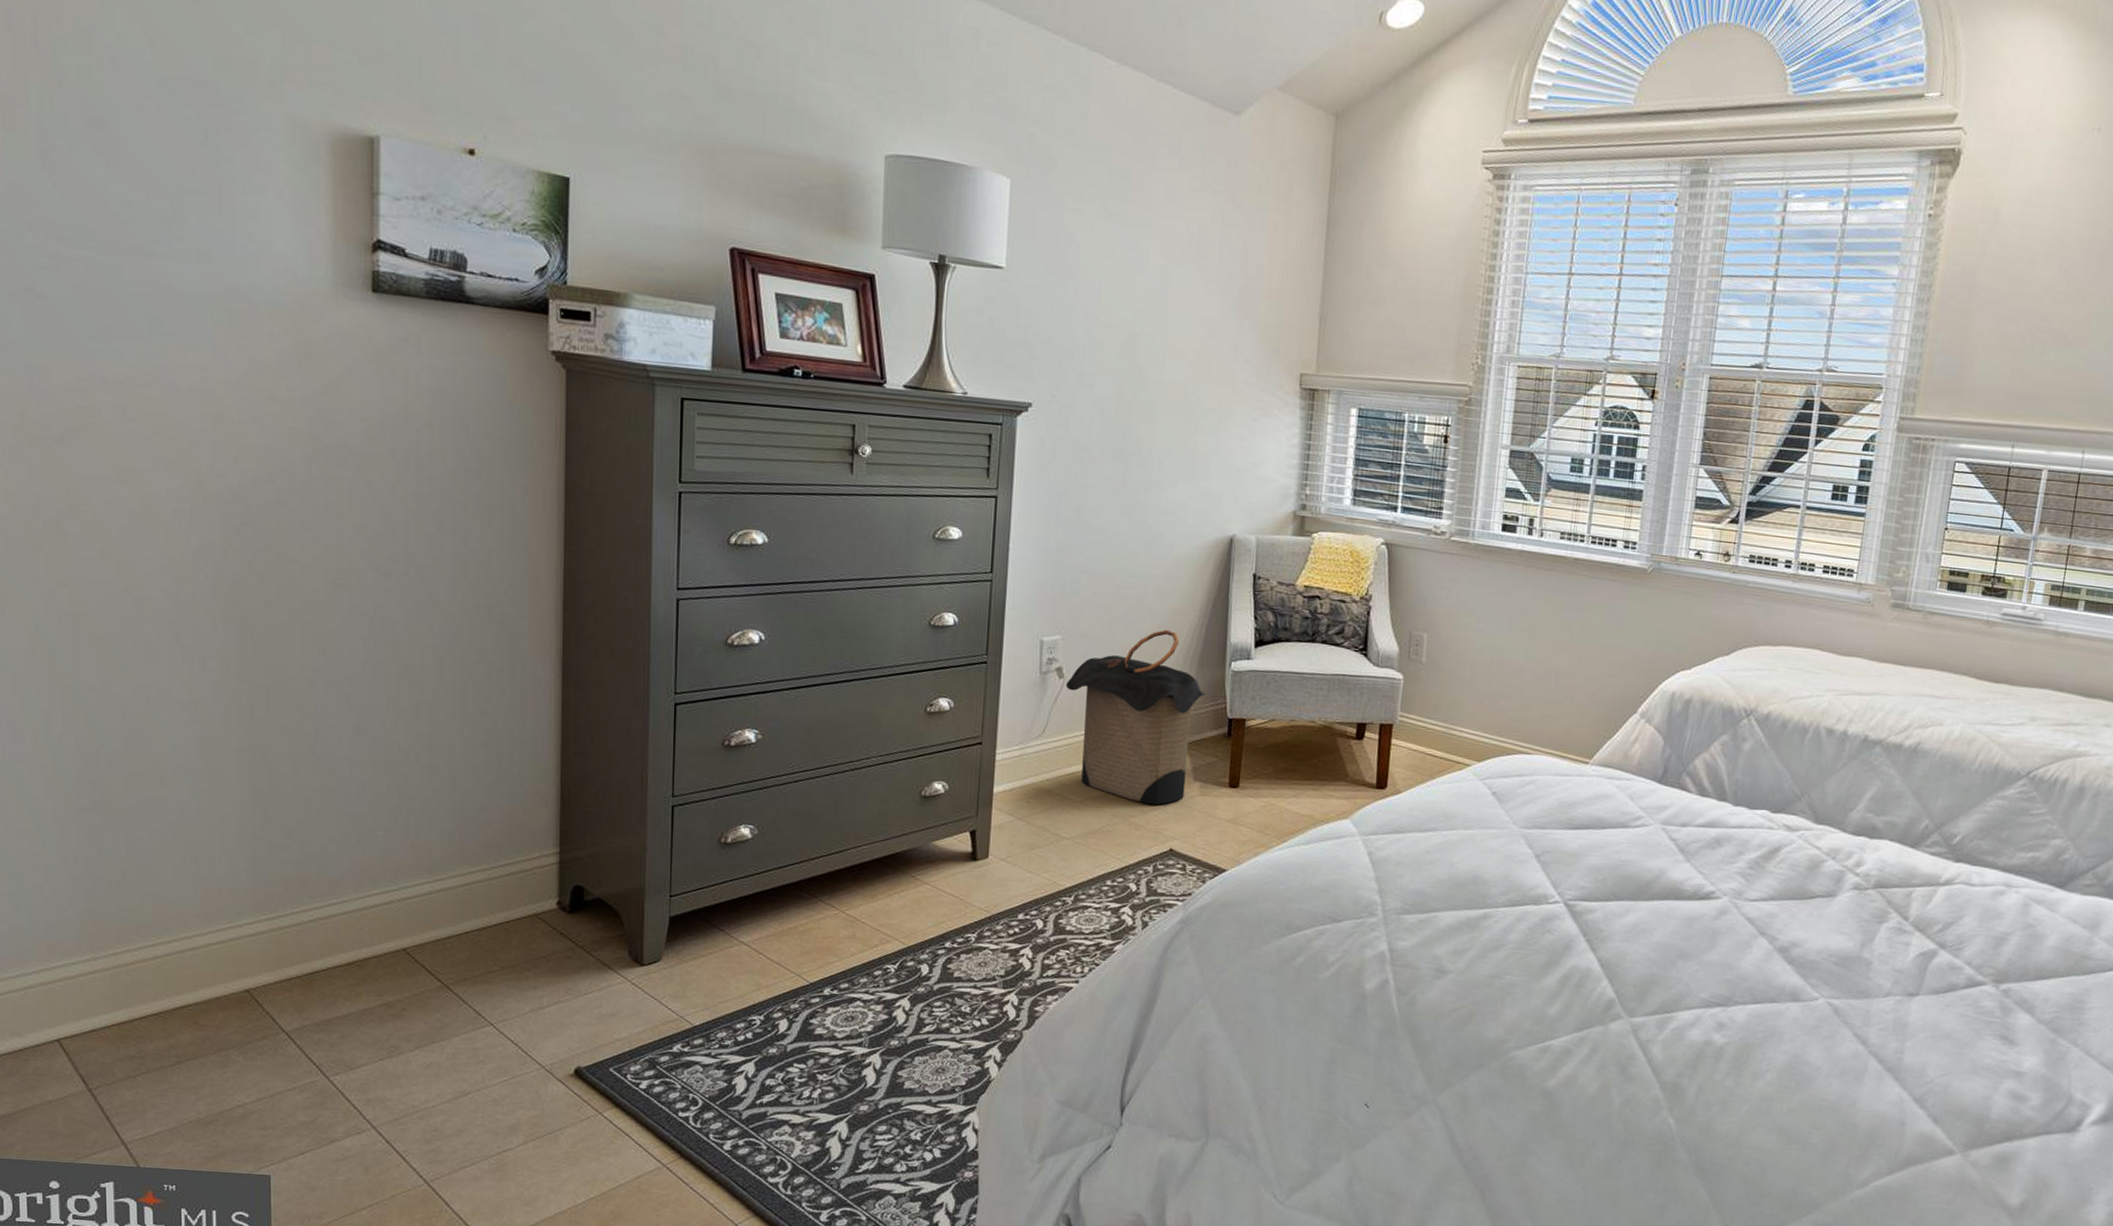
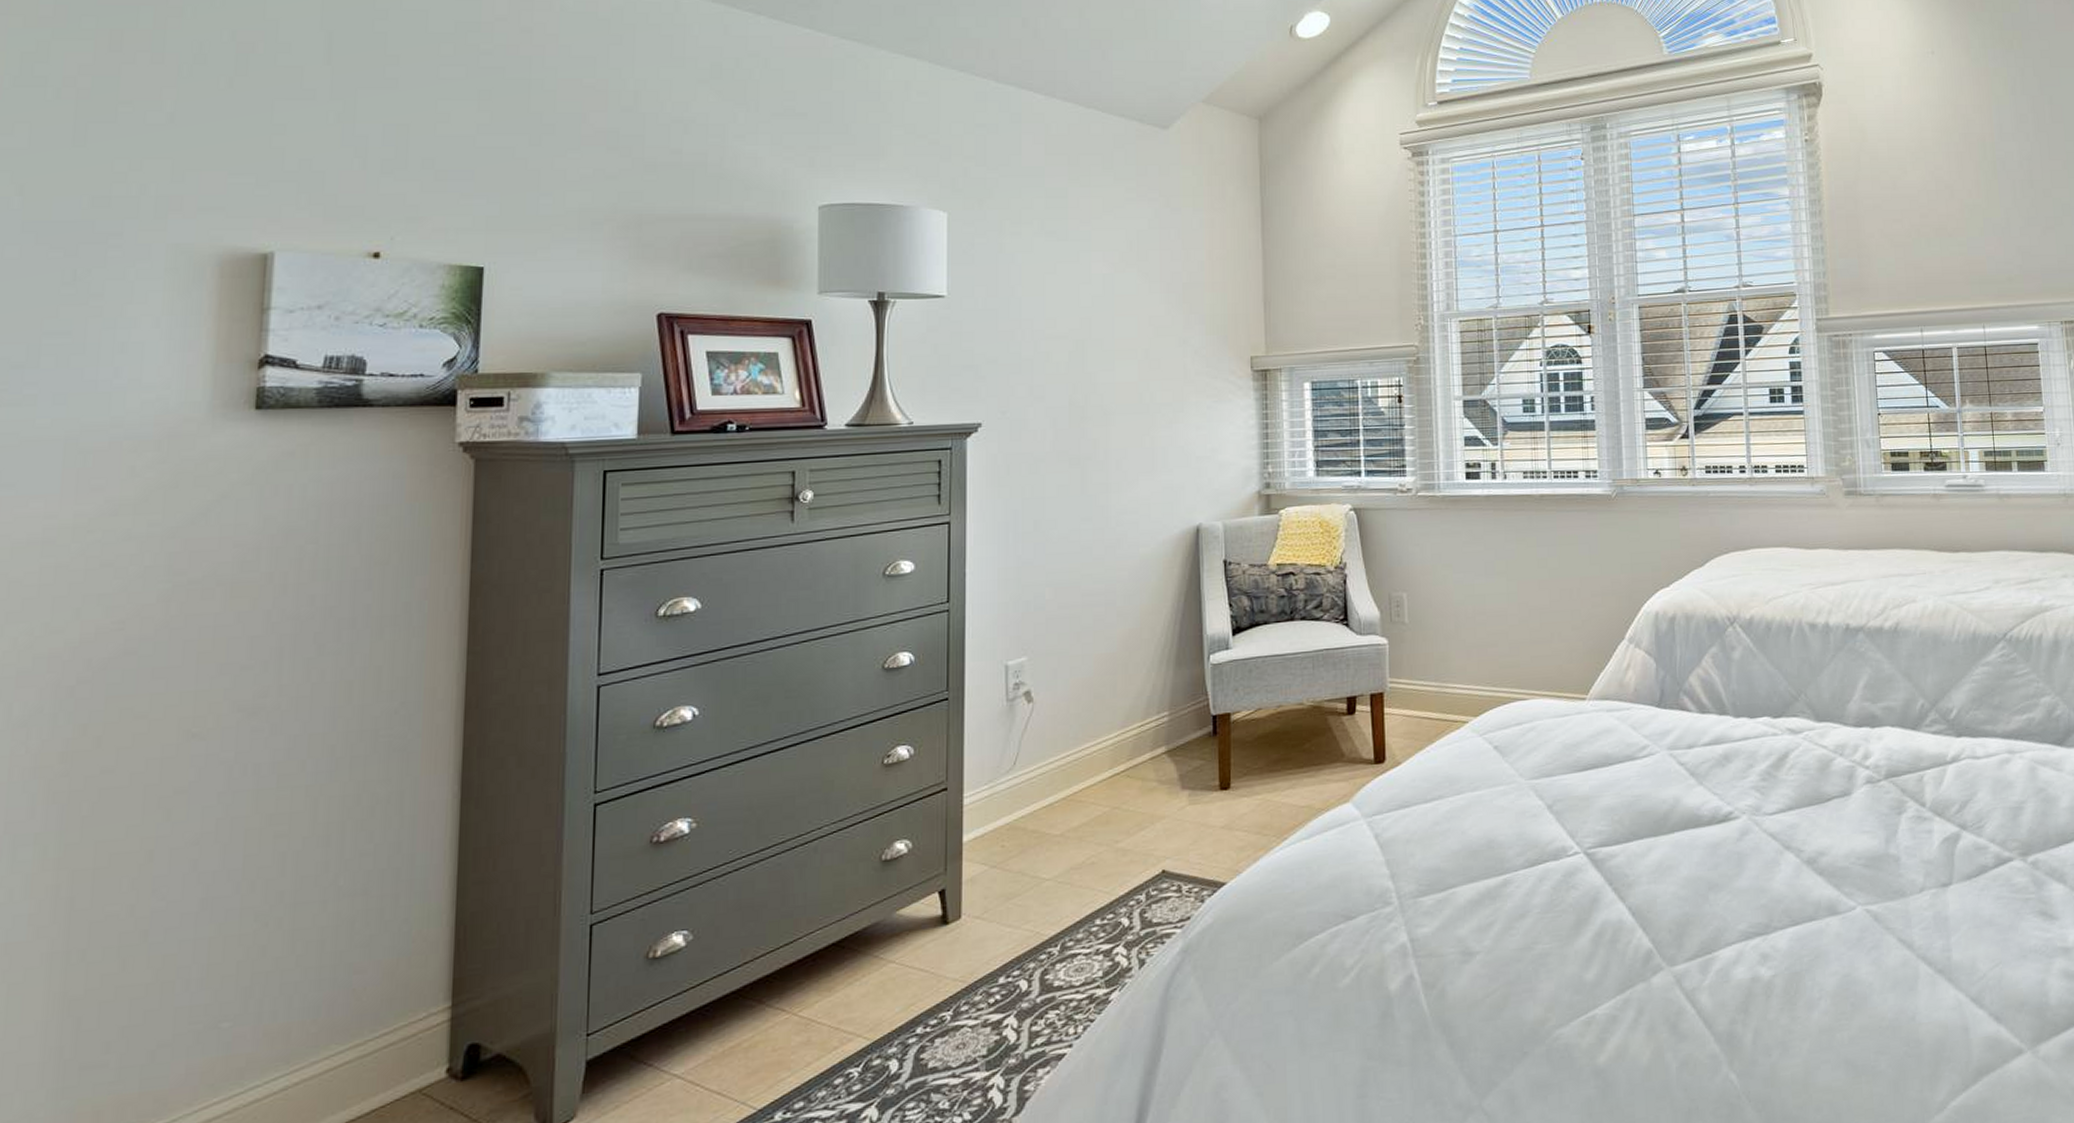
laundry hamper: present [1065,629,1207,805] -> none [1035,632,1187,825]

